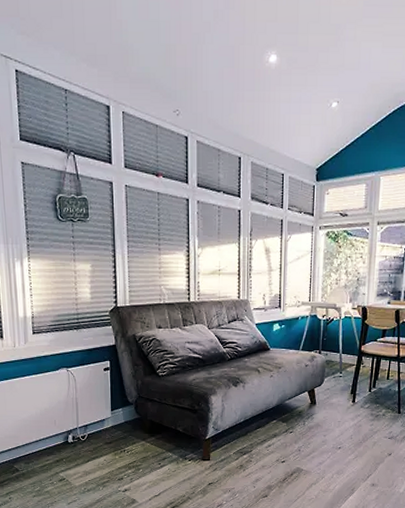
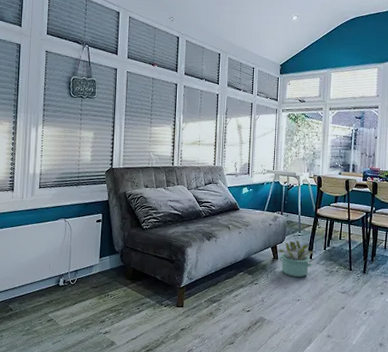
decorative plant: none [315,382,357,423] -> present [277,240,313,277]

